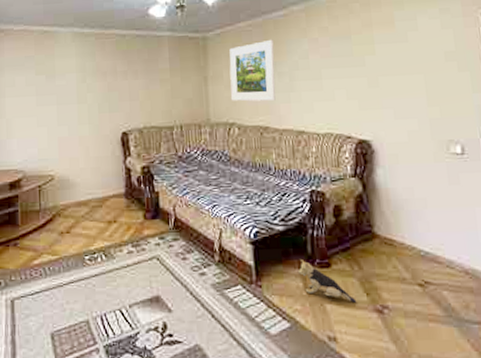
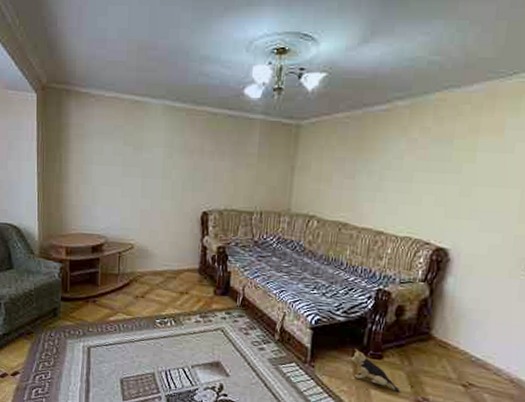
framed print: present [229,39,276,102] -> none [314,134,370,198]

